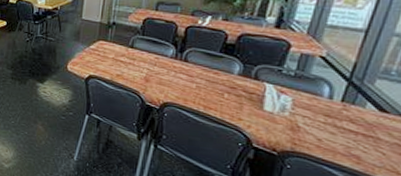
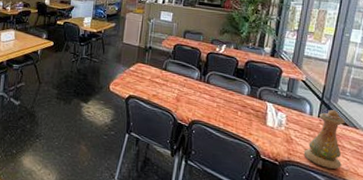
vase: none [314,92,385,165] -> present [303,109,345,169]

